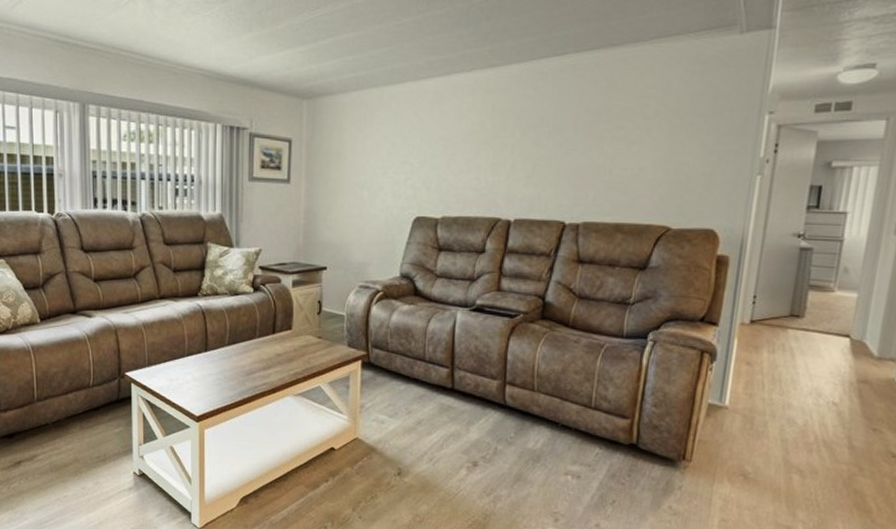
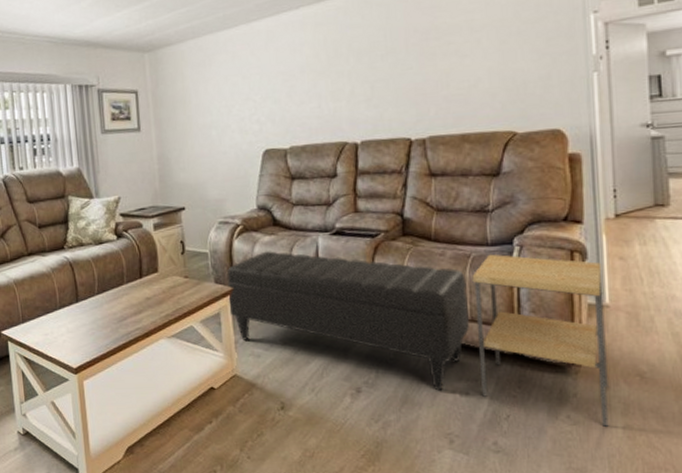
ottoman: none [359,320,596,472] -> present [226,251,469,391]
side table: none [593,346,728,520] -> present [472,254,609,427]

